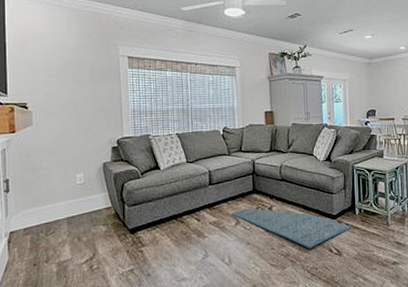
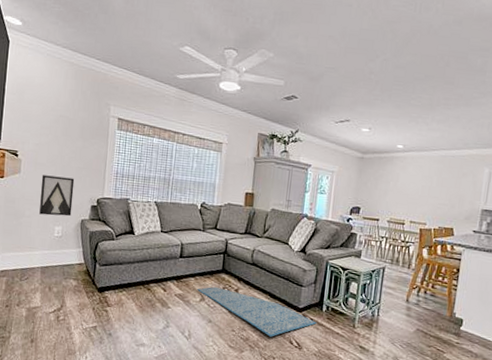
wall art: none [56,122,92,164] -> present [39,175,75,217]

